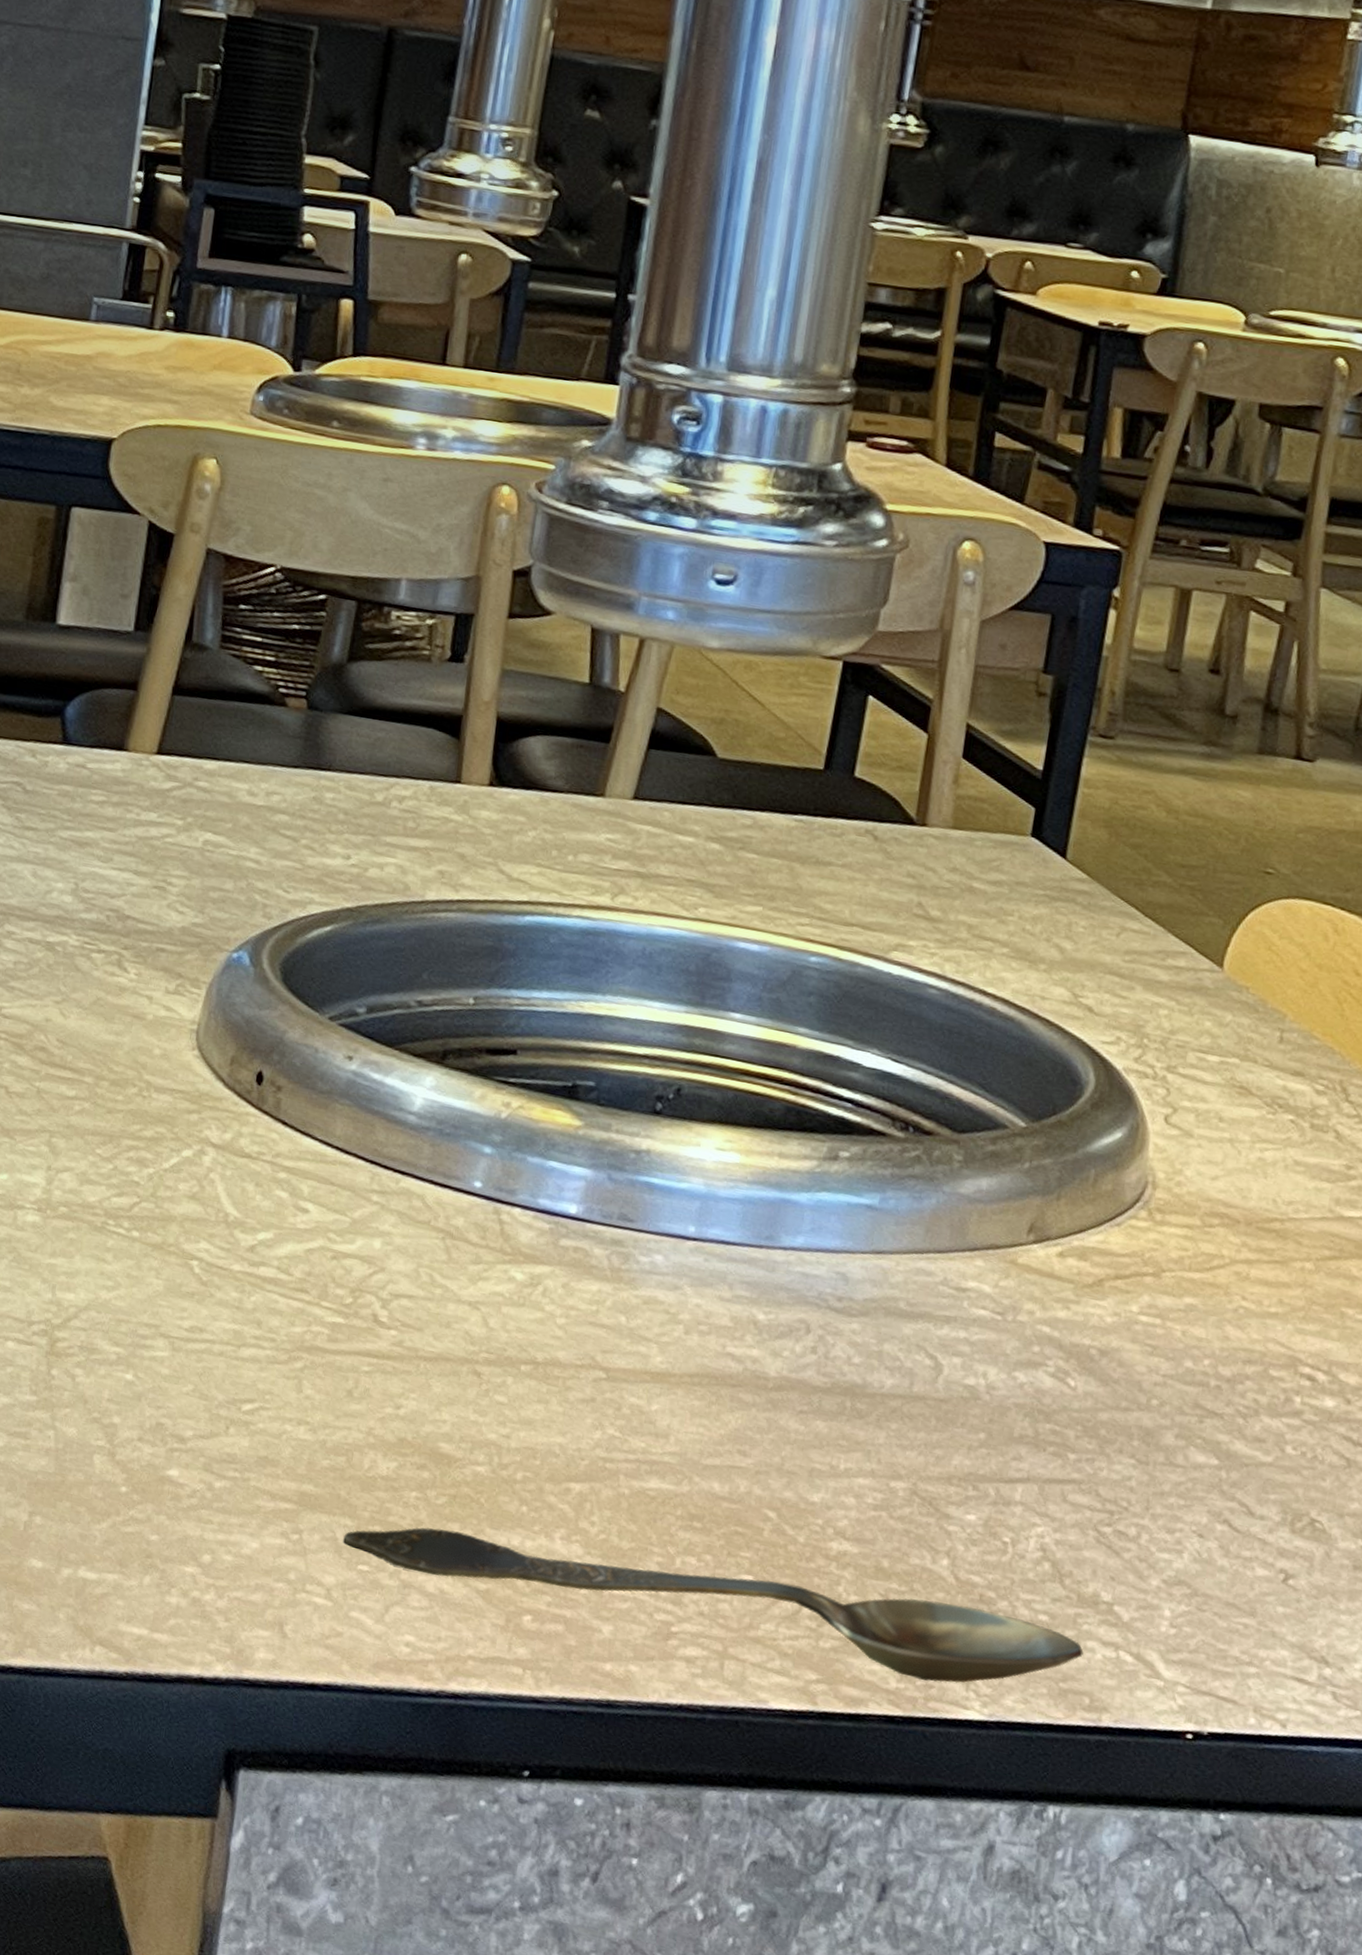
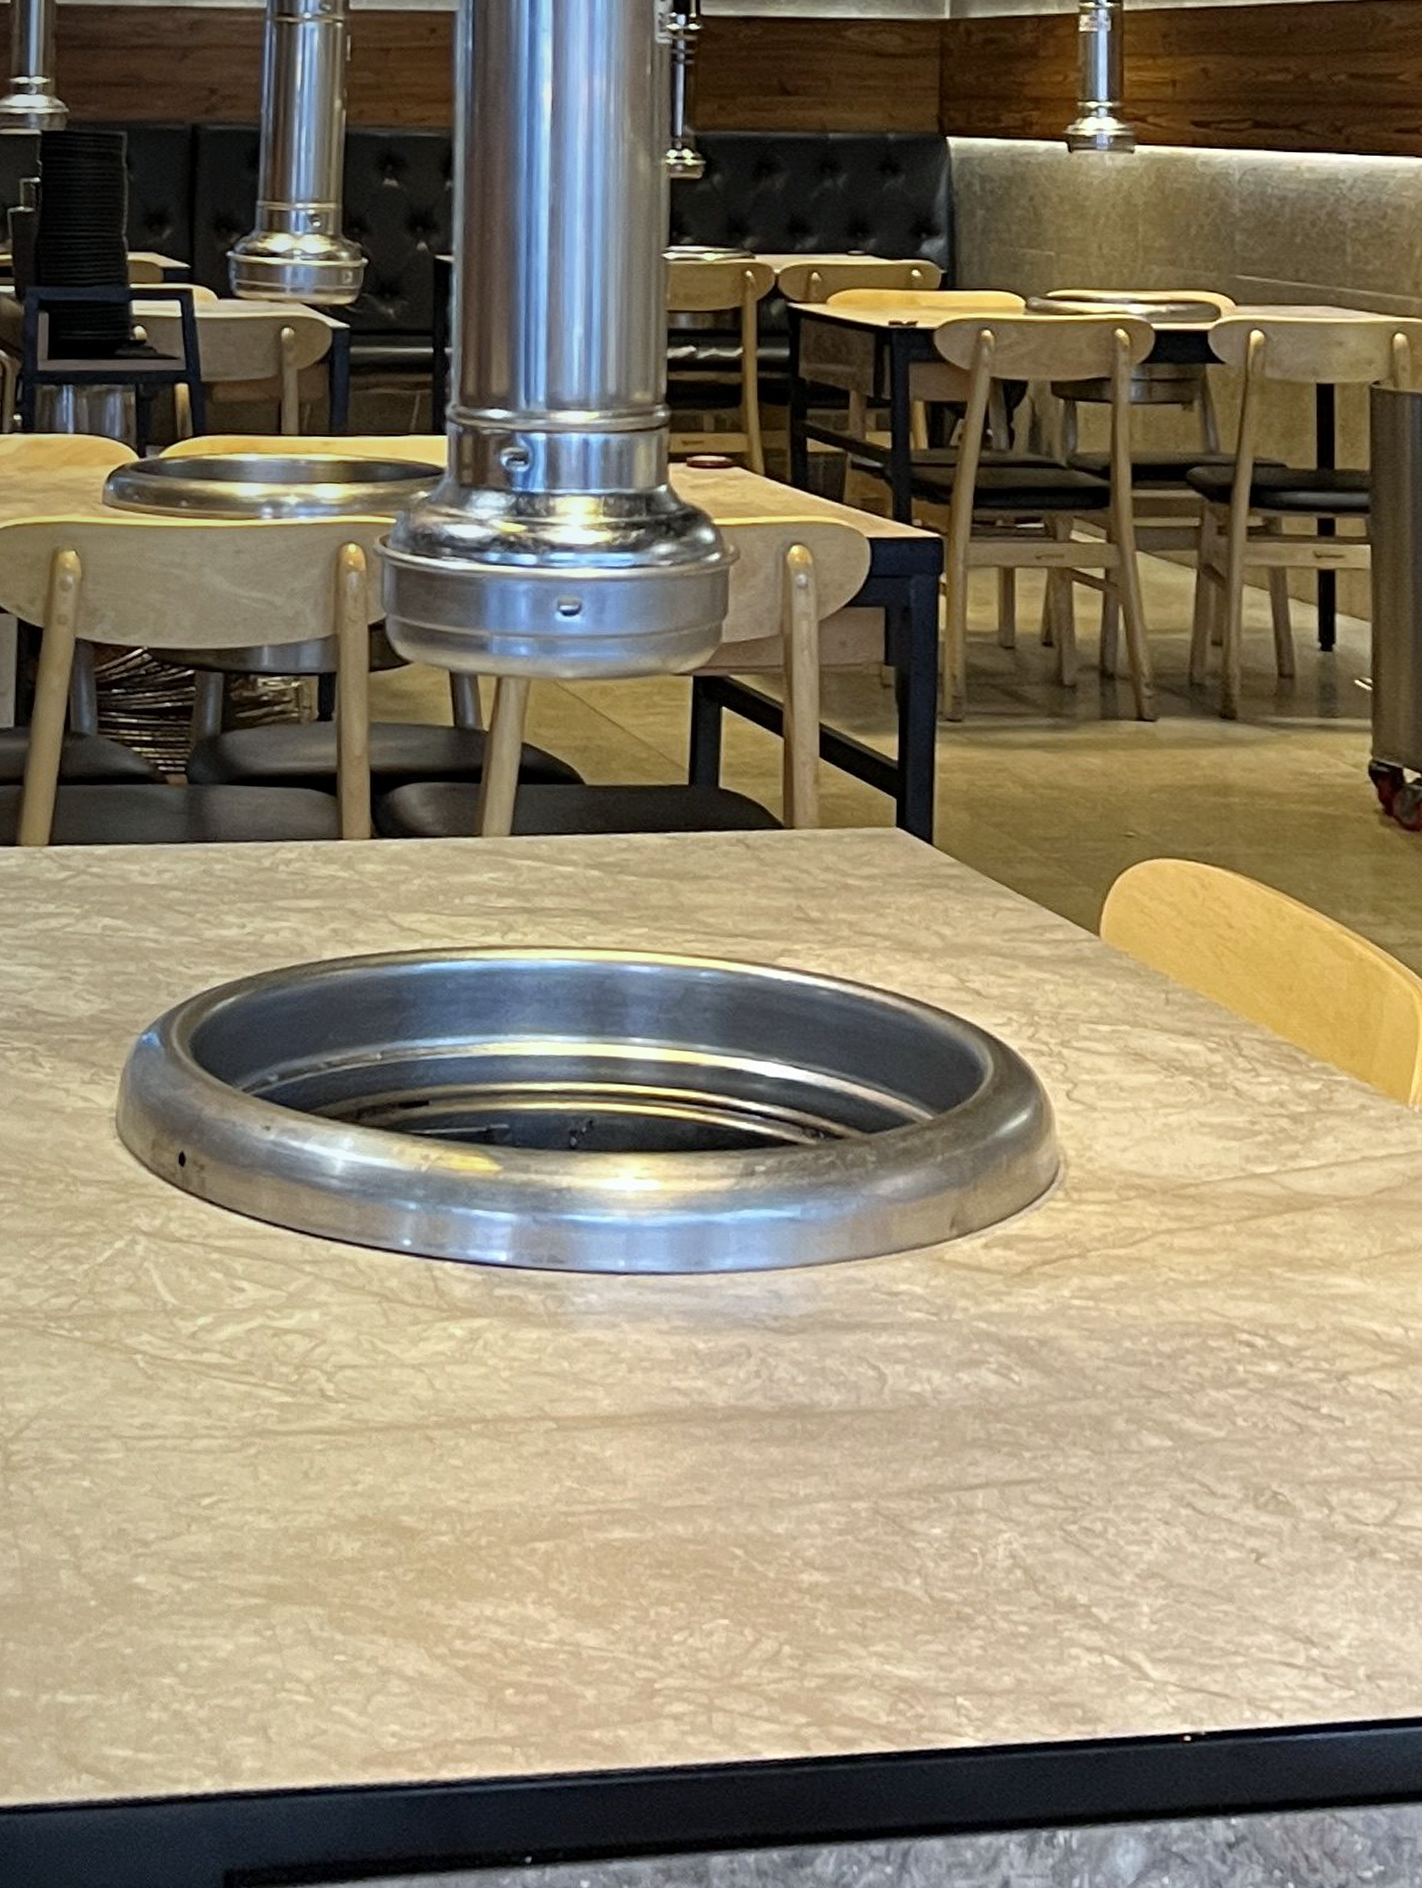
spoon: present [343,1527,1084,1683] -> none [317,1606,1069,1711]

